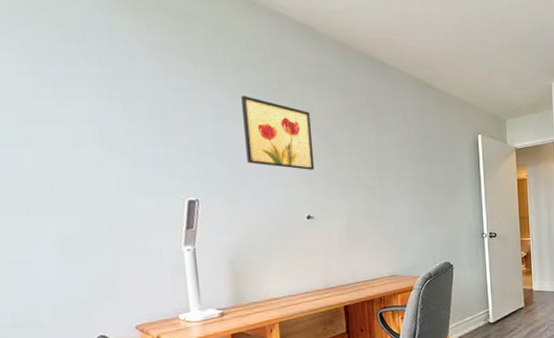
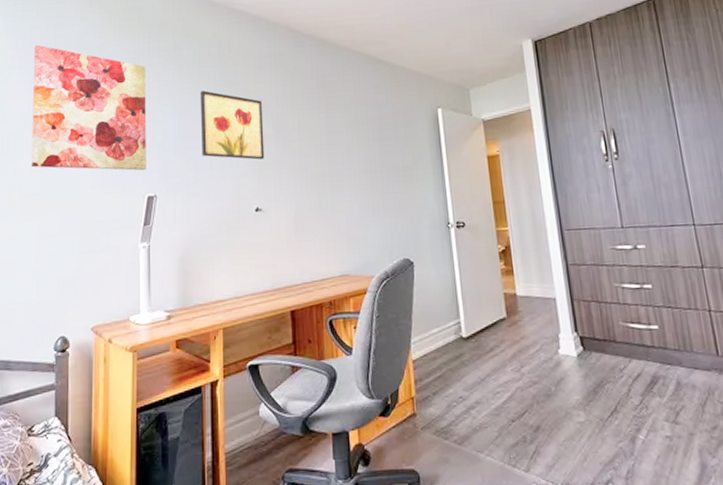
wall art: none [16,18,184,173] -> present [31,45,146,171]

